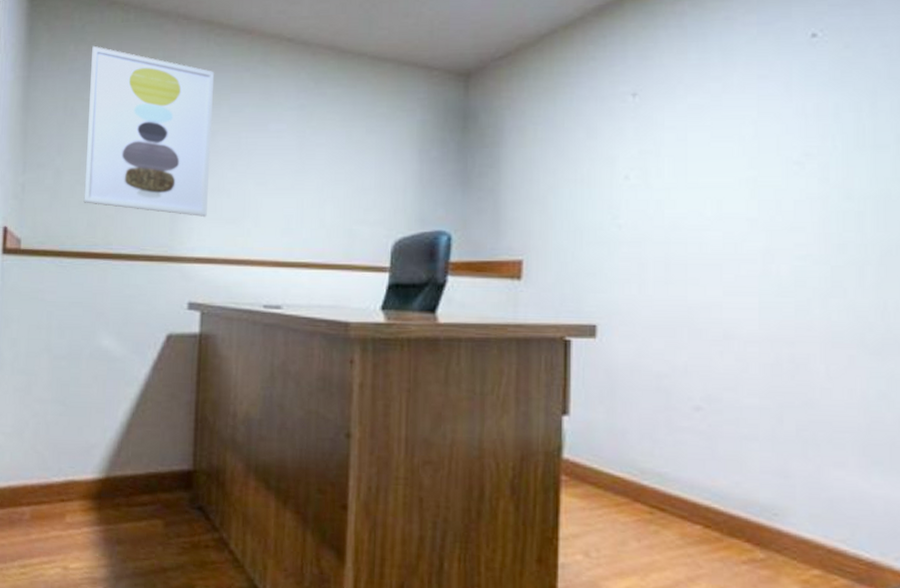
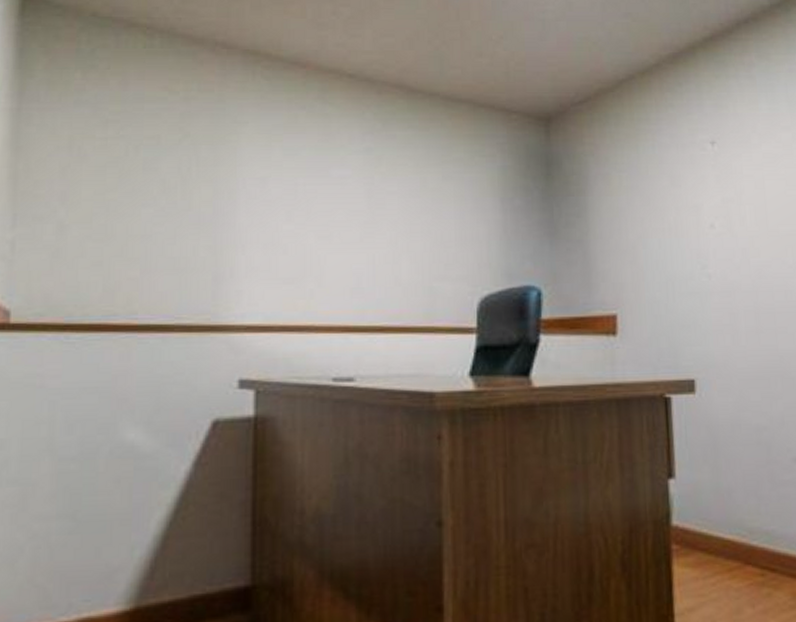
wall art: present [83,45,215,218] -> none [97,74,263,278]

